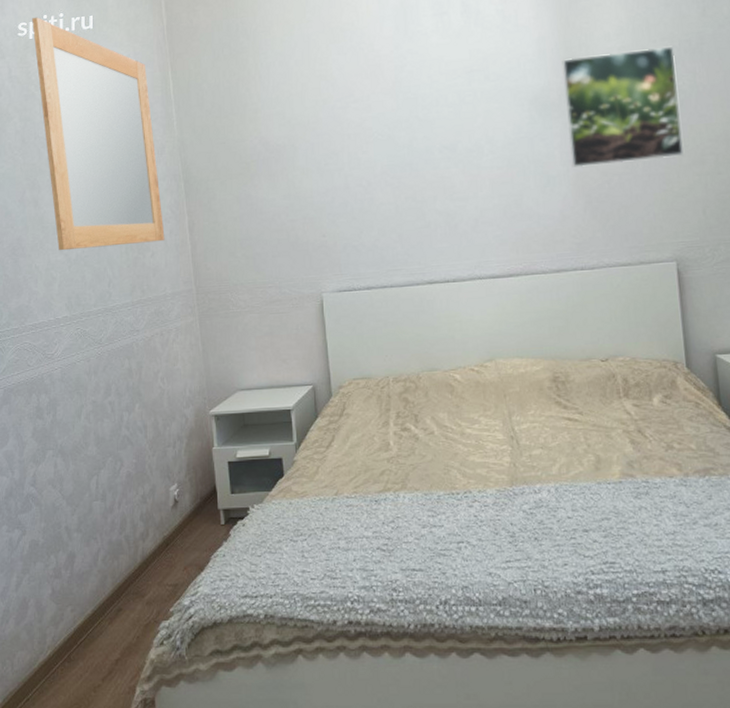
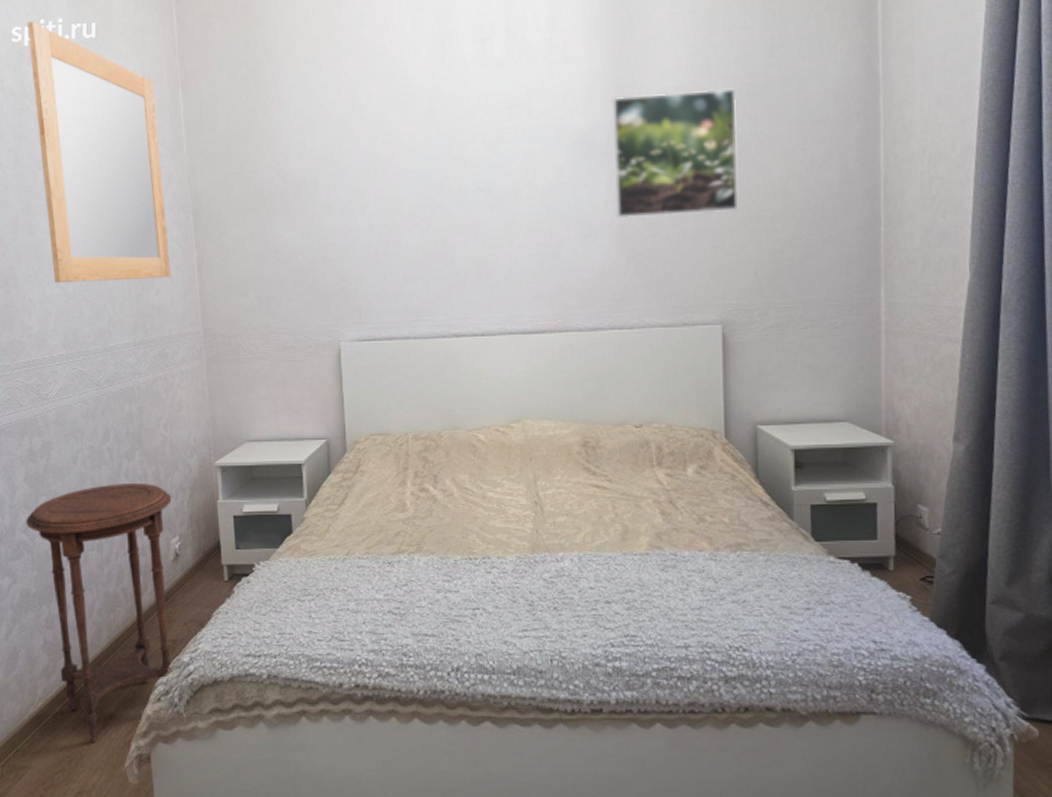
side table: none [34,434,173,689] -> present [26,484,172,743]

